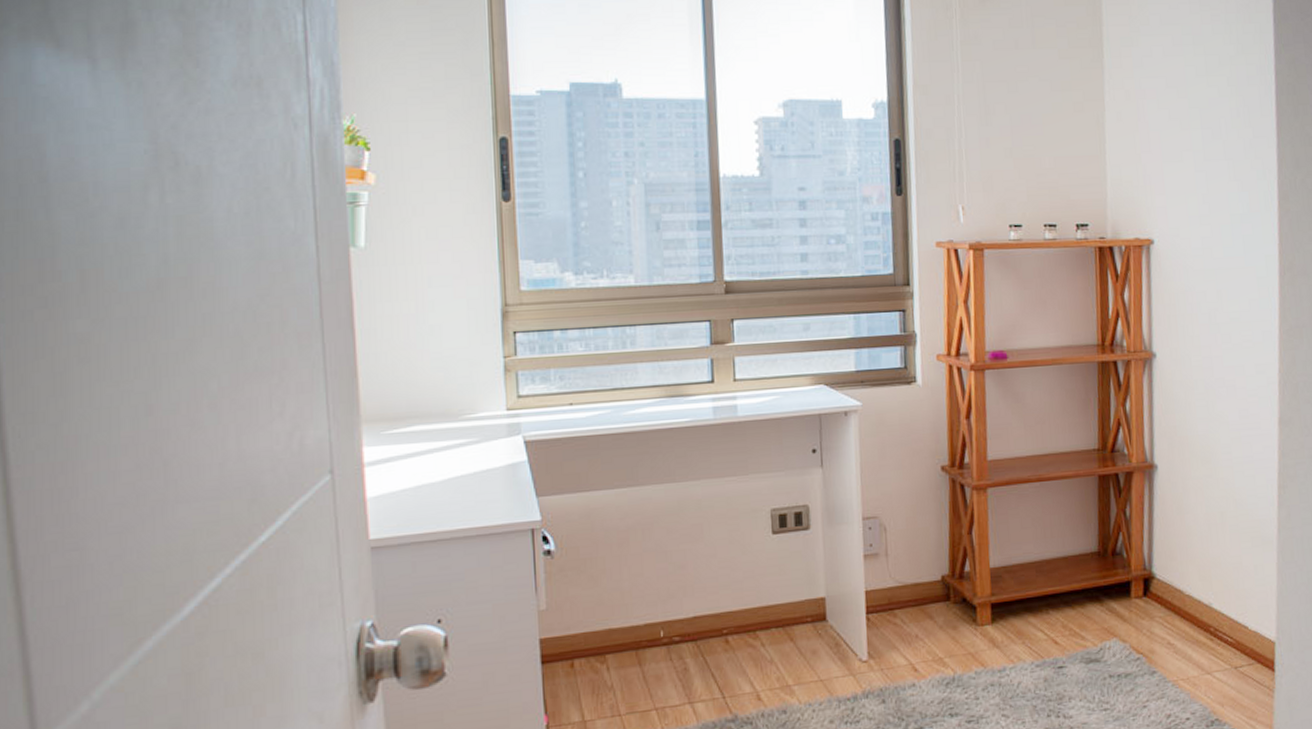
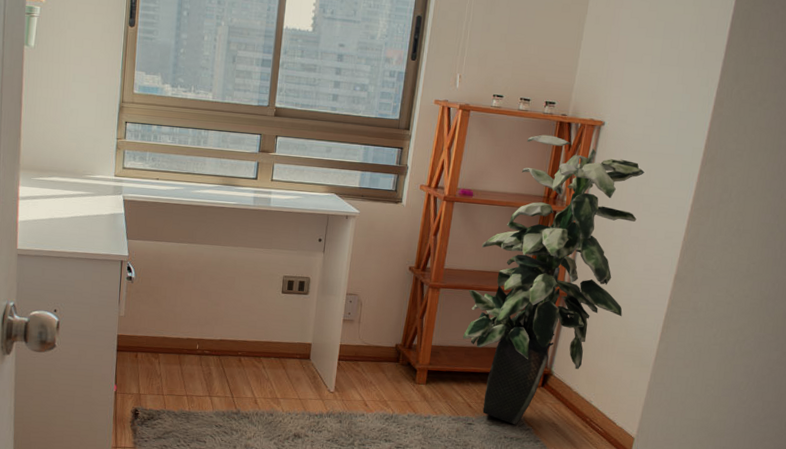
indoor plant: none [1025,265,1226,657] -> present [463,134,644,425]

